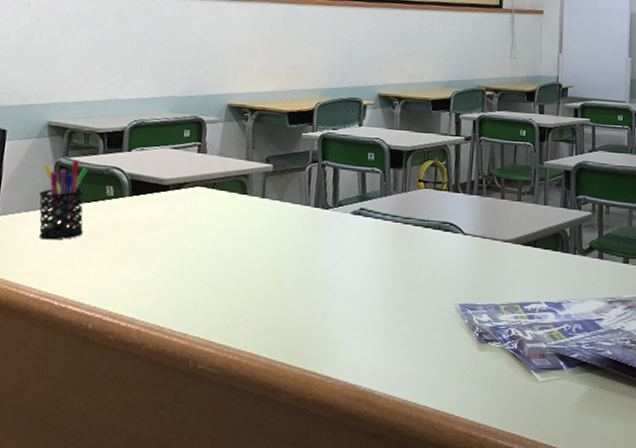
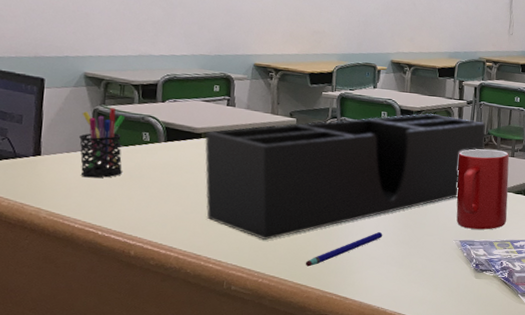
desk organizer: none [171,152,488,308] -> present [204,113,487,240]
pen: none [281,296,370,340] -> present [305,232,383,267]
cup: none [455,192,516,290] -> present [456,148,510,230]

